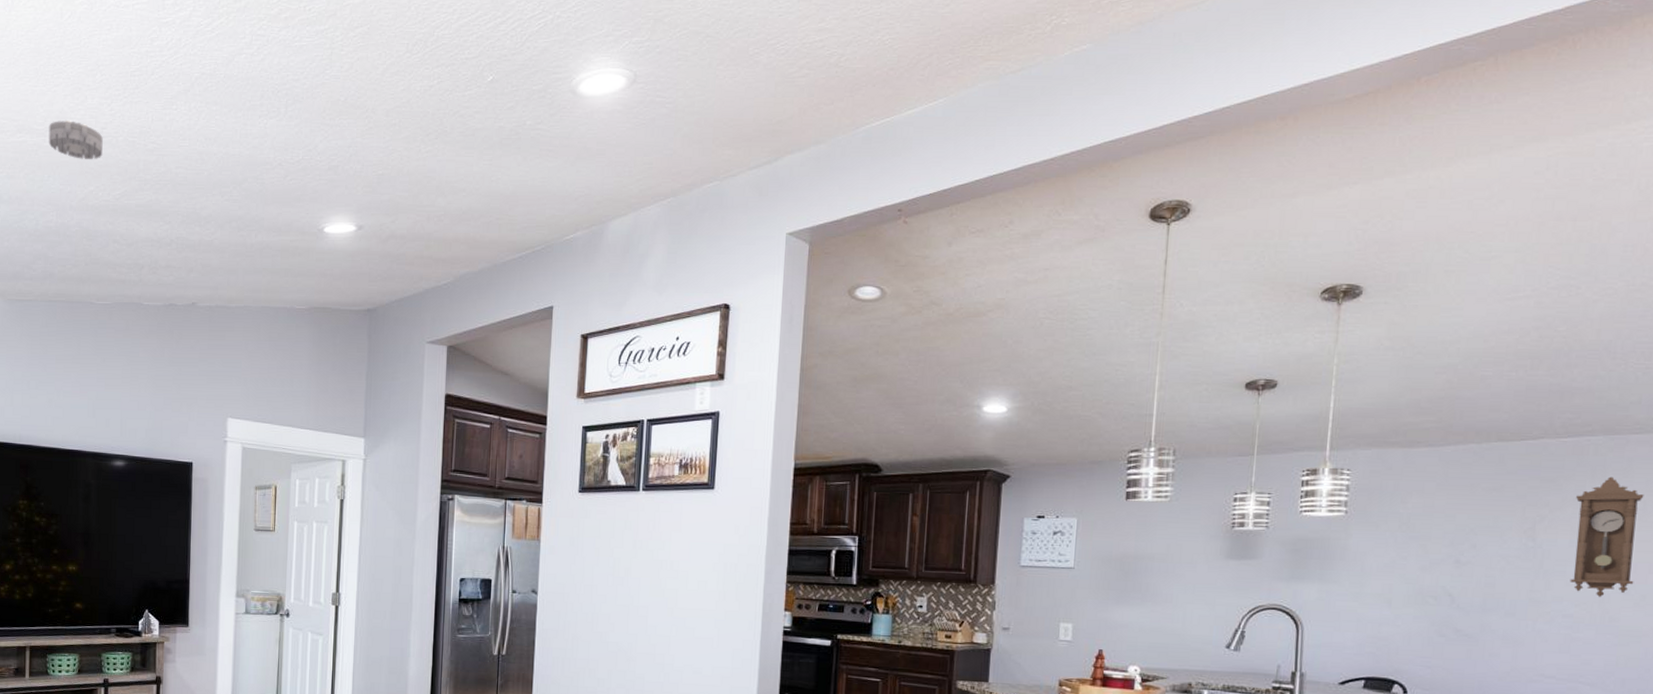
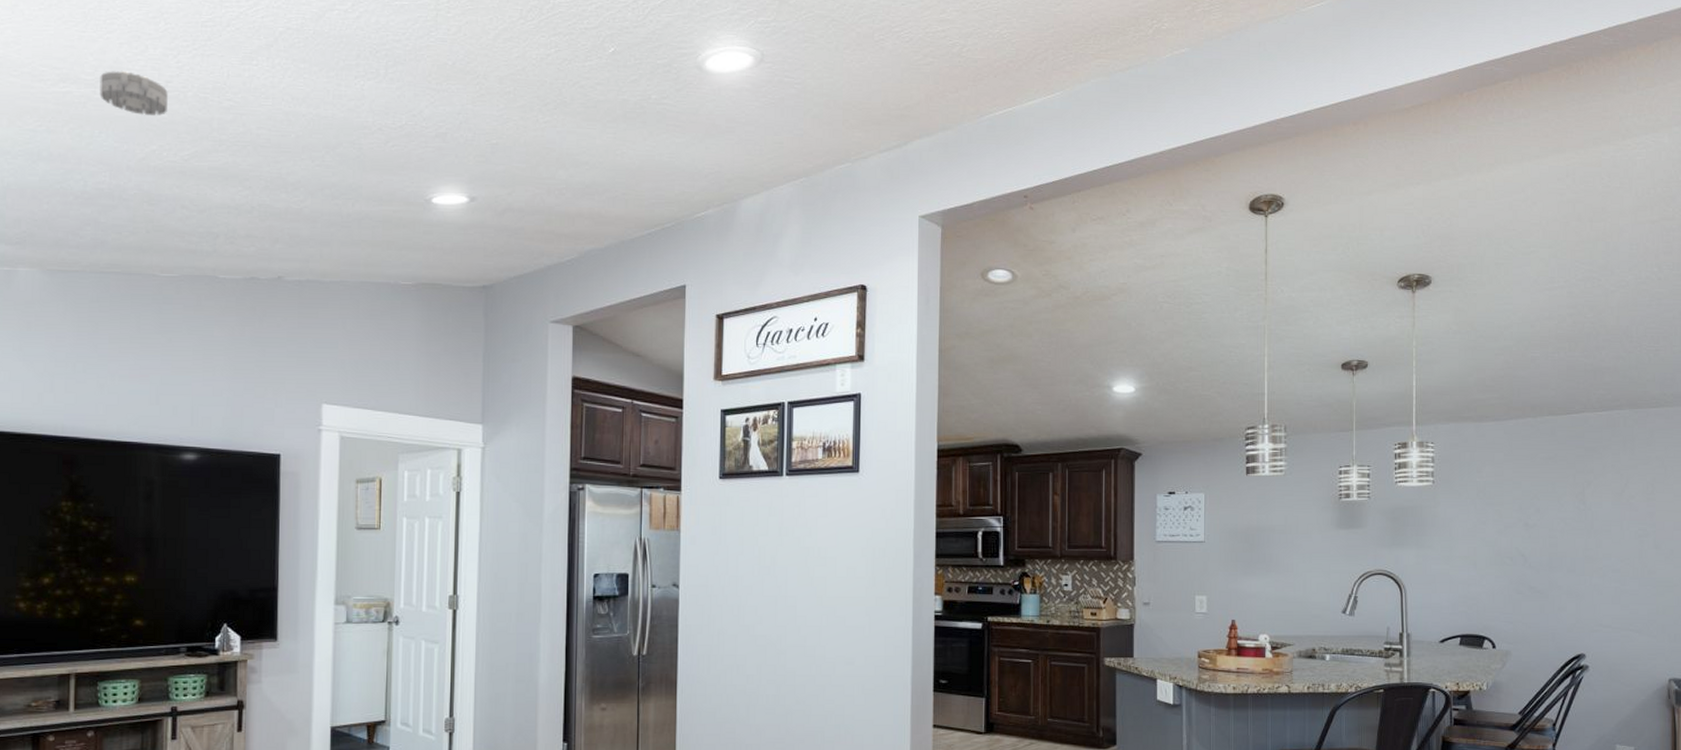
pendulum clock: present [1569,476,1644,597] -> none [1613,445,1664,552]

